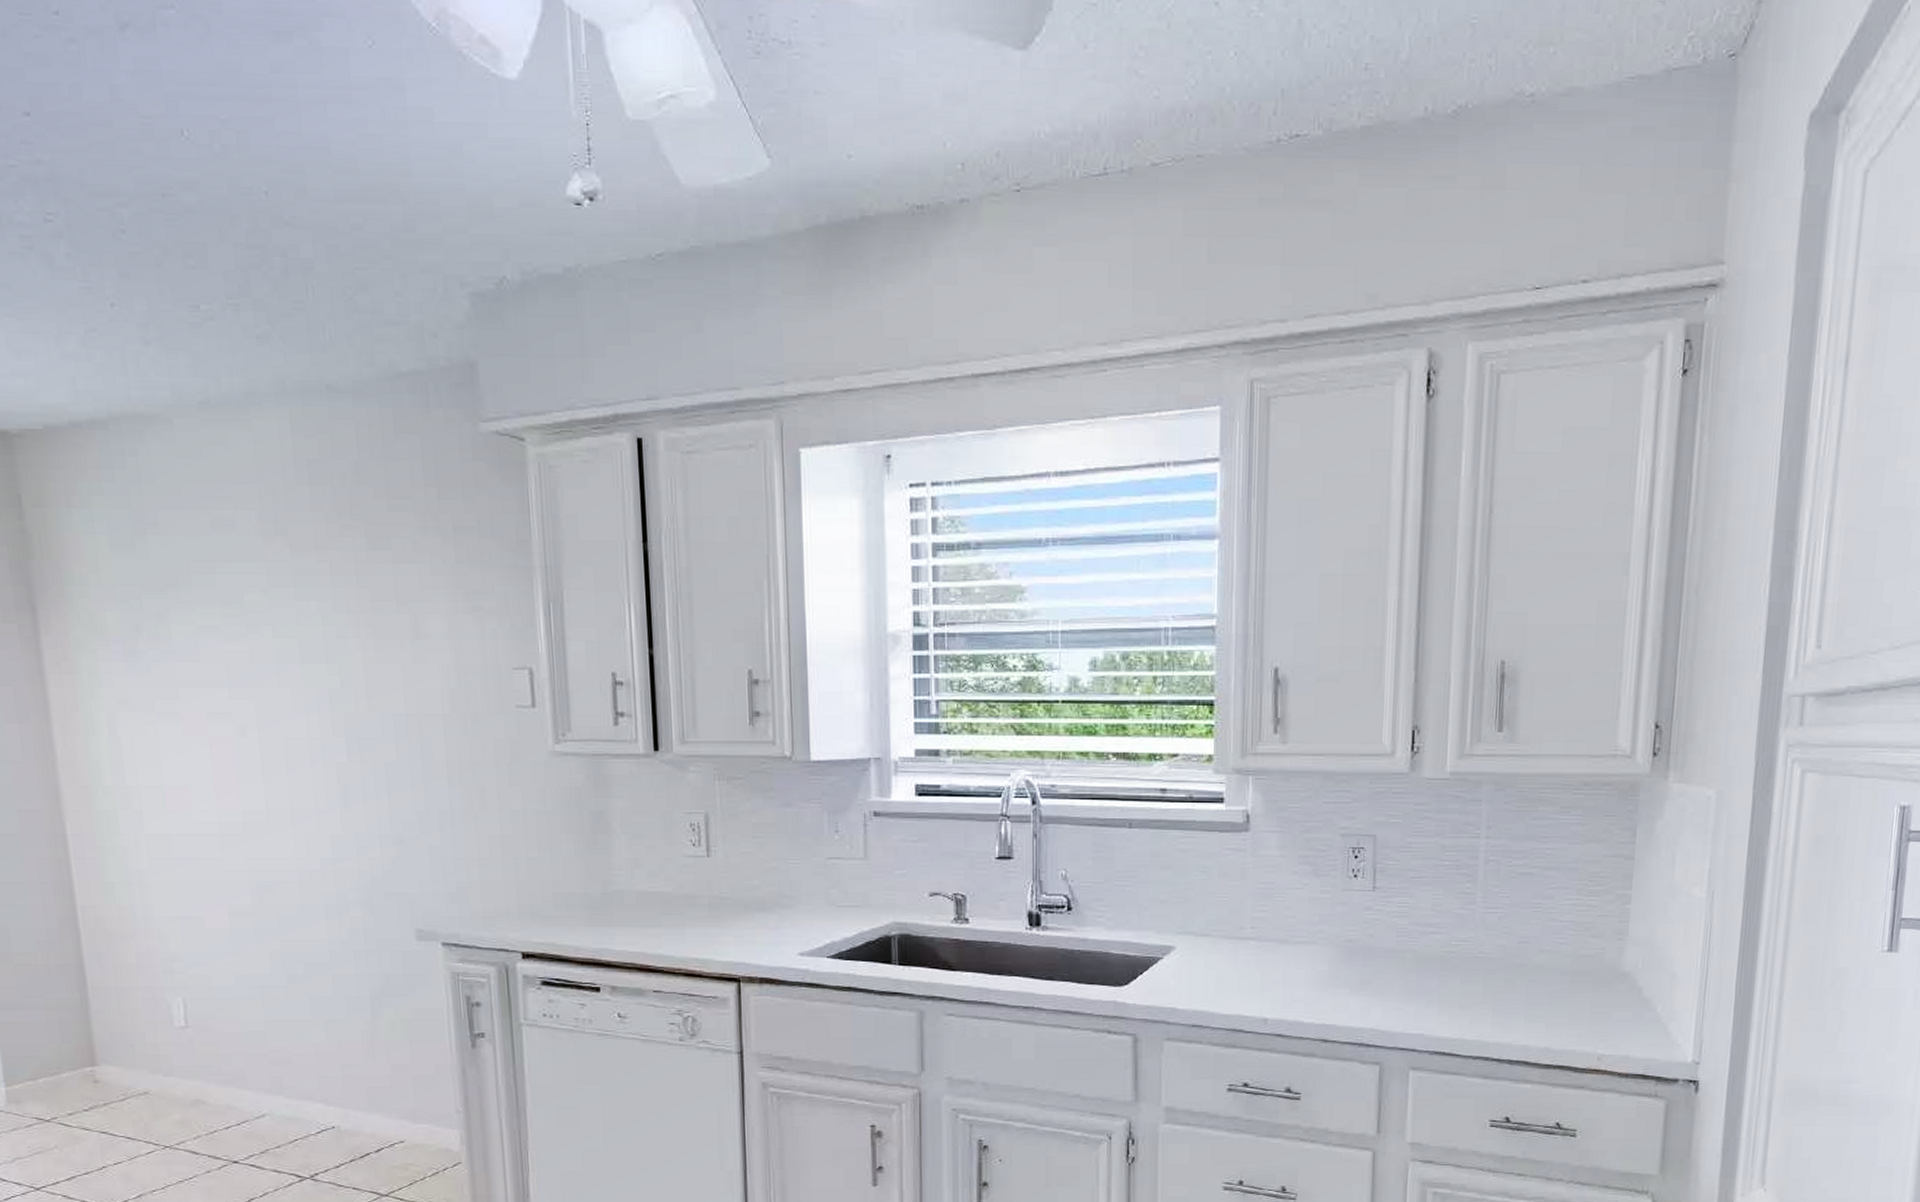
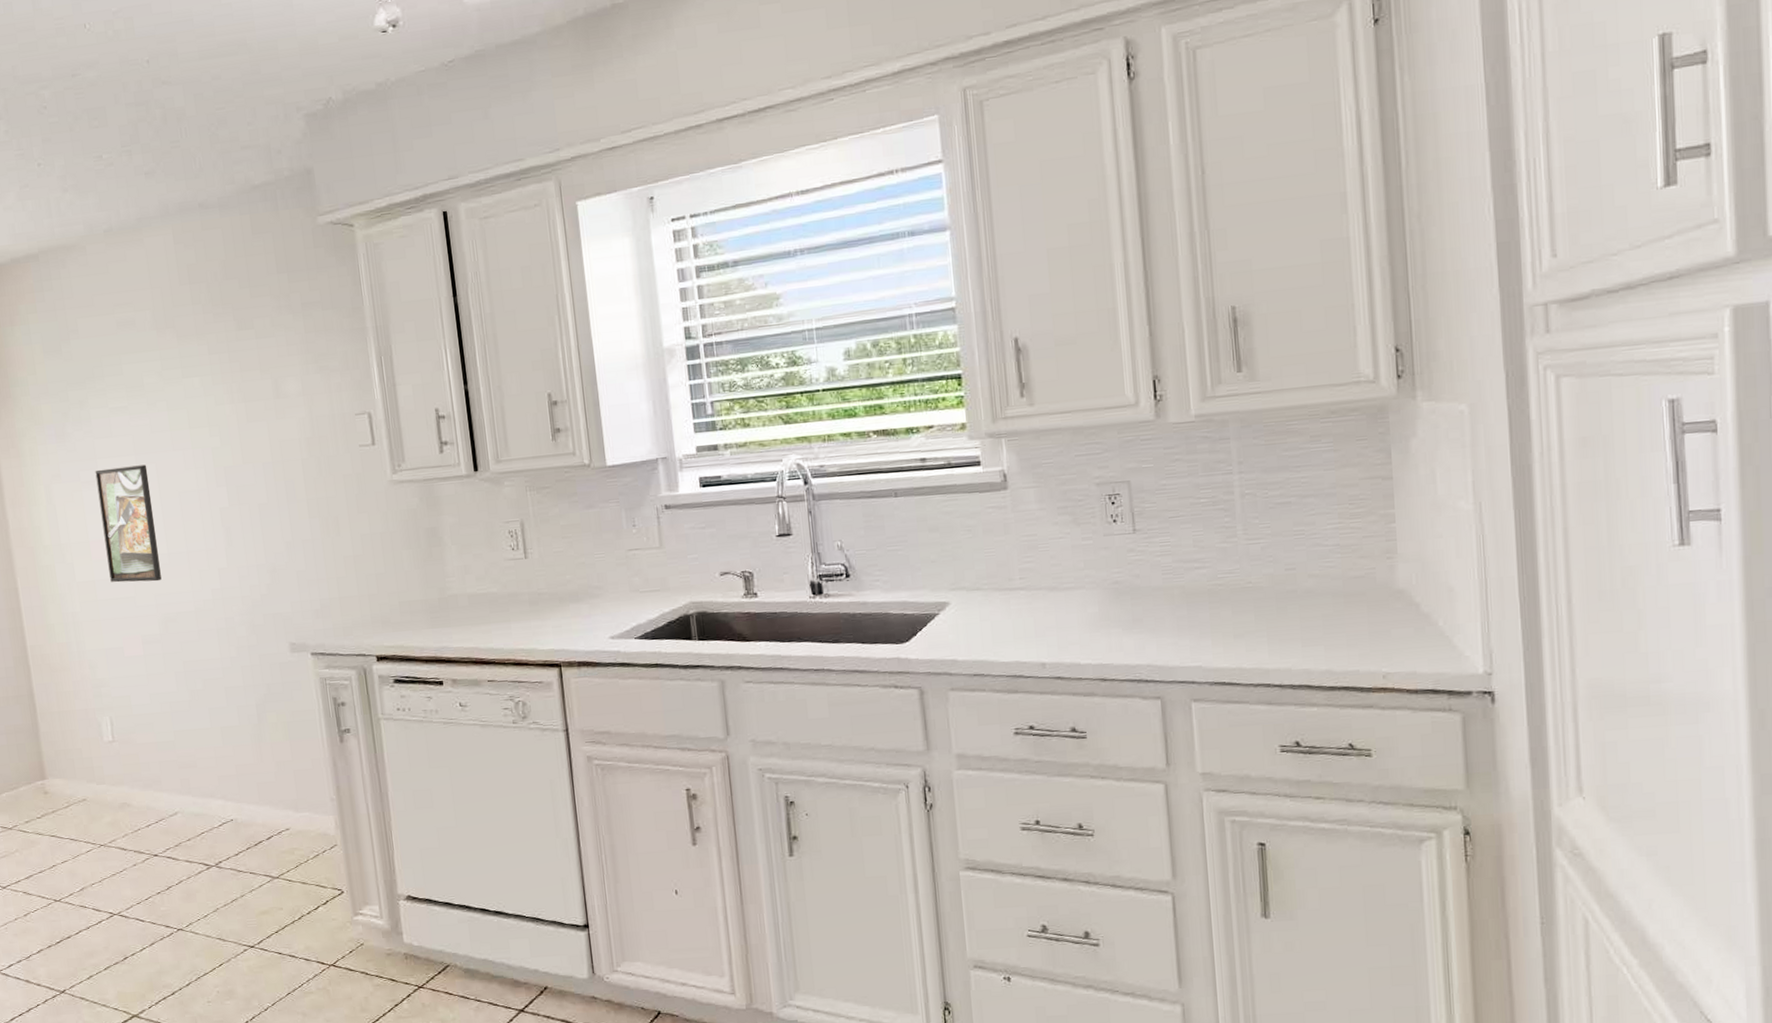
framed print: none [175,700,257,843] -> present [95,465,162,583]

